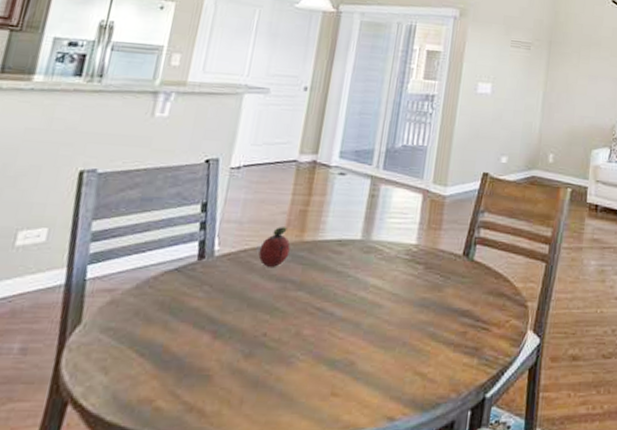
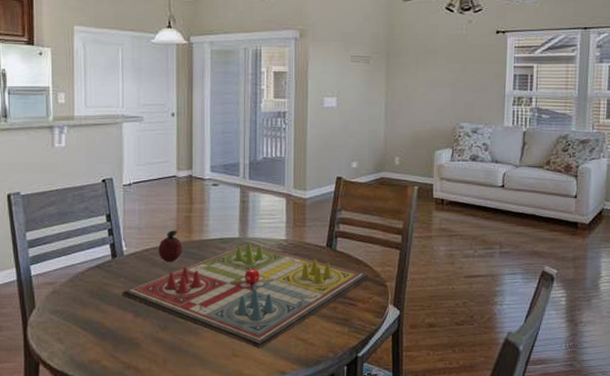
gameboard: none [201,245,510,385] -> present [121,241,370,348]

